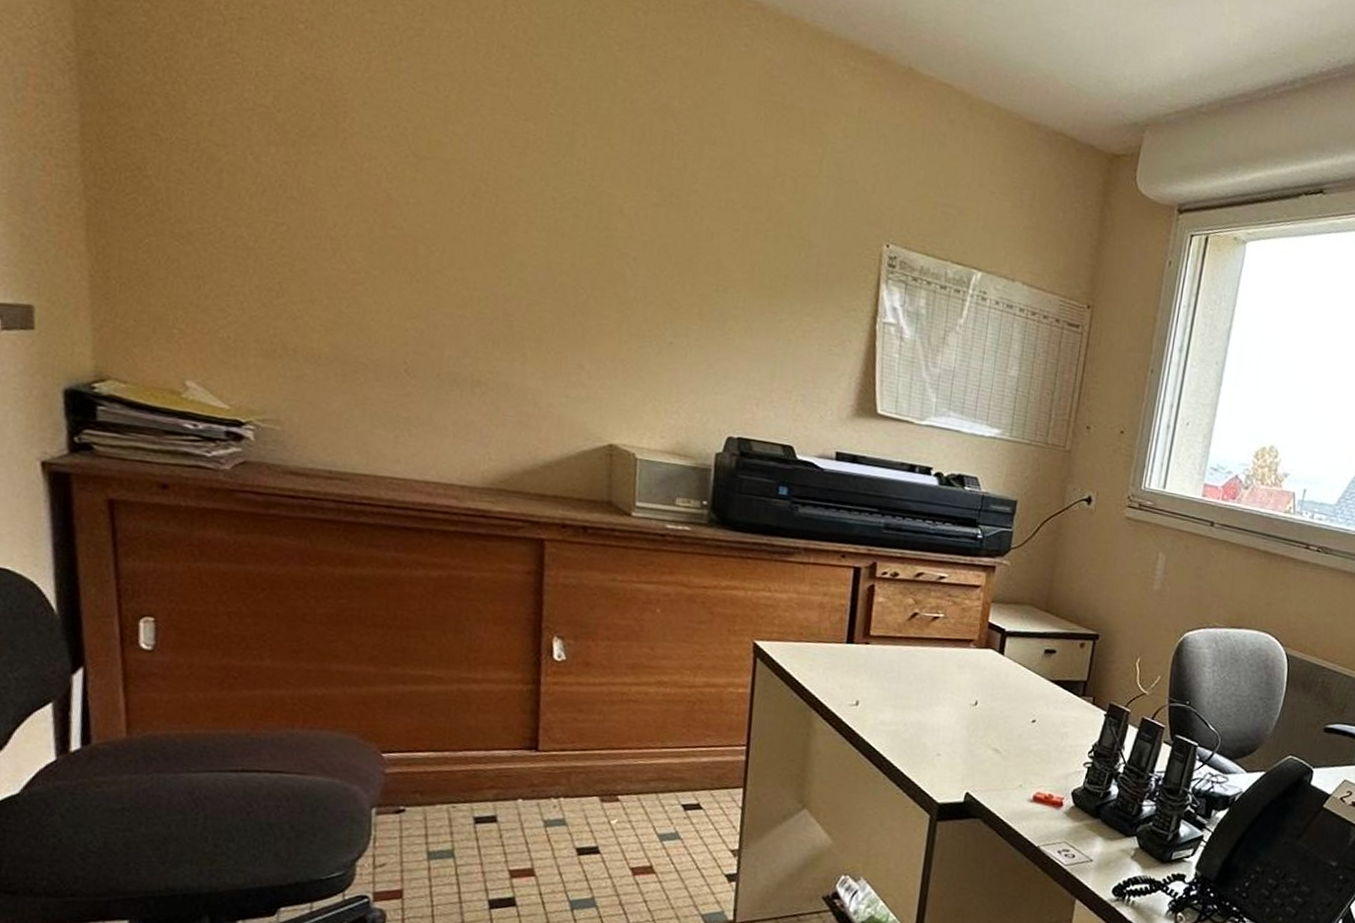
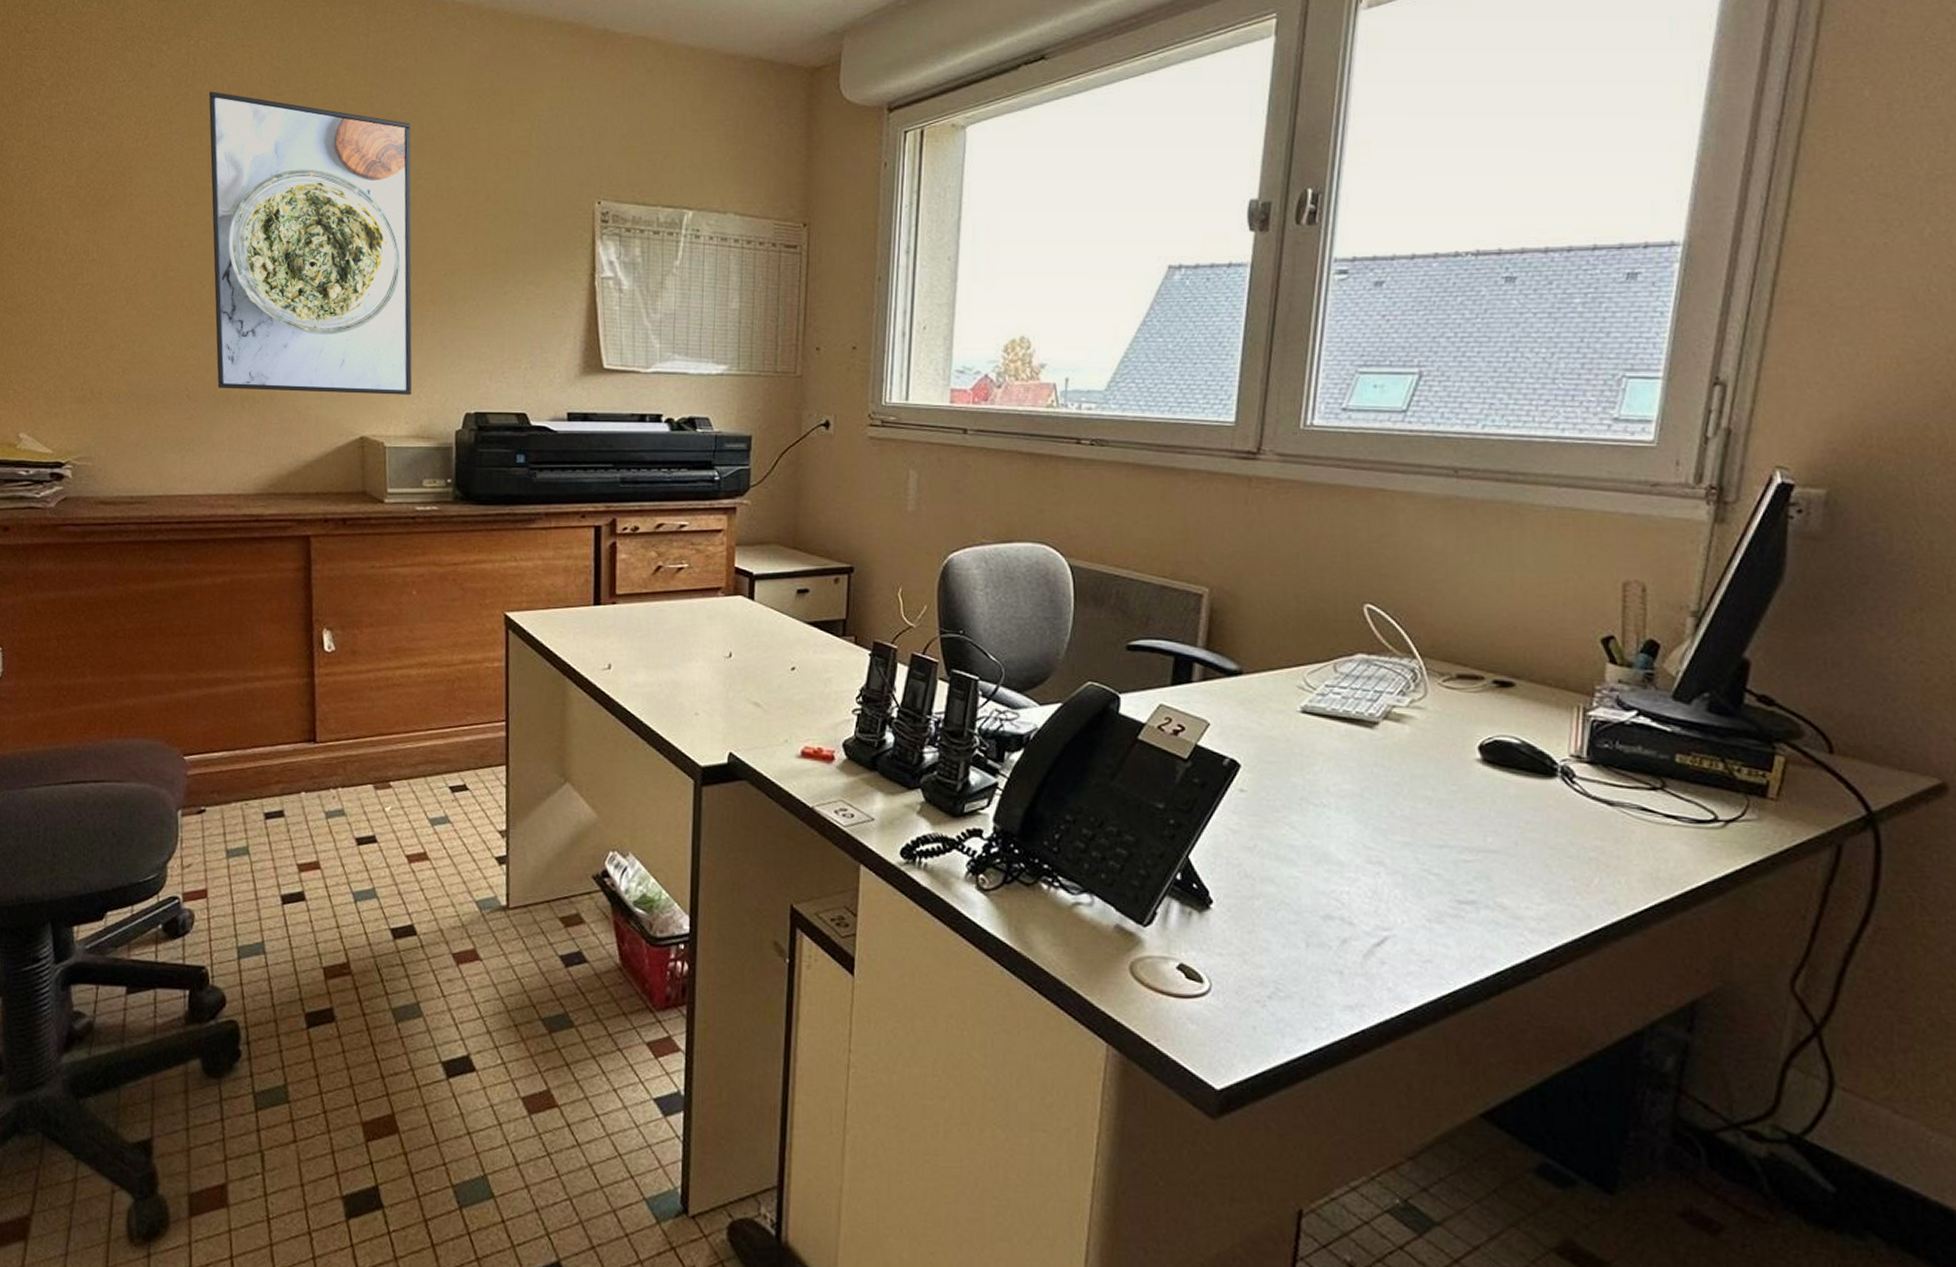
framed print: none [443,33,690,409] -> present [208,91,412,395]

